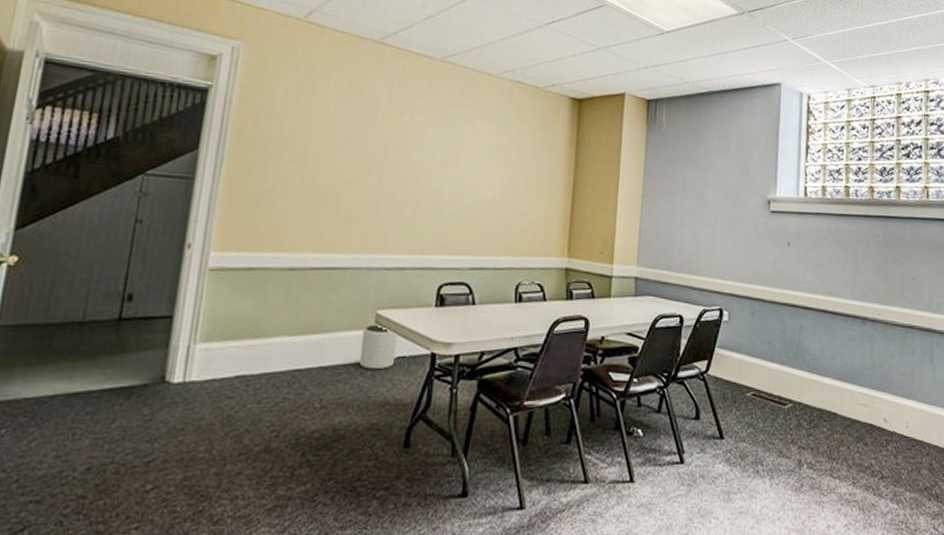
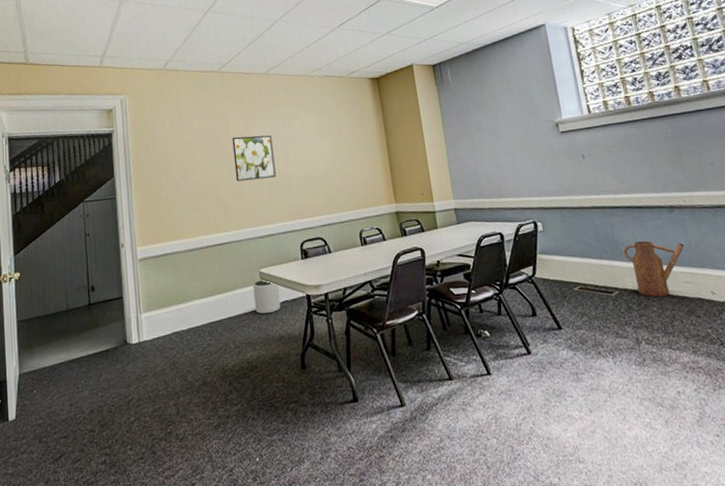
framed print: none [371,131,432,195] -> present [232,135,276,182]
watering can: none [806,351,868,417] -> present [623,241,684,297]

